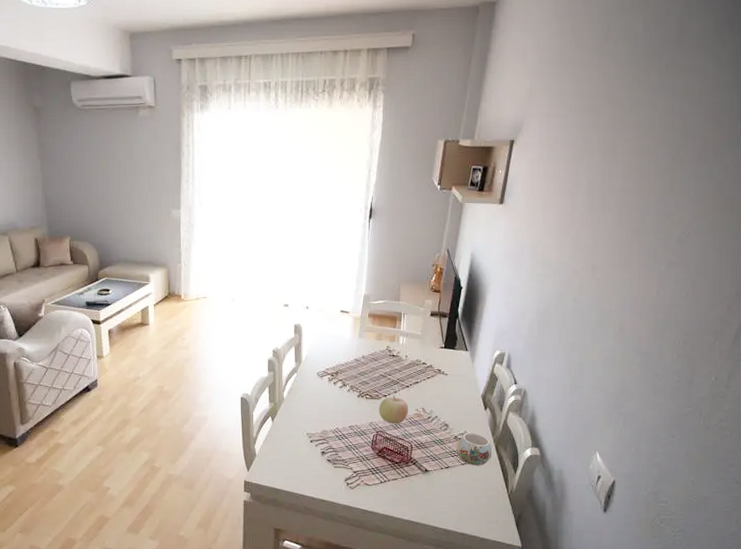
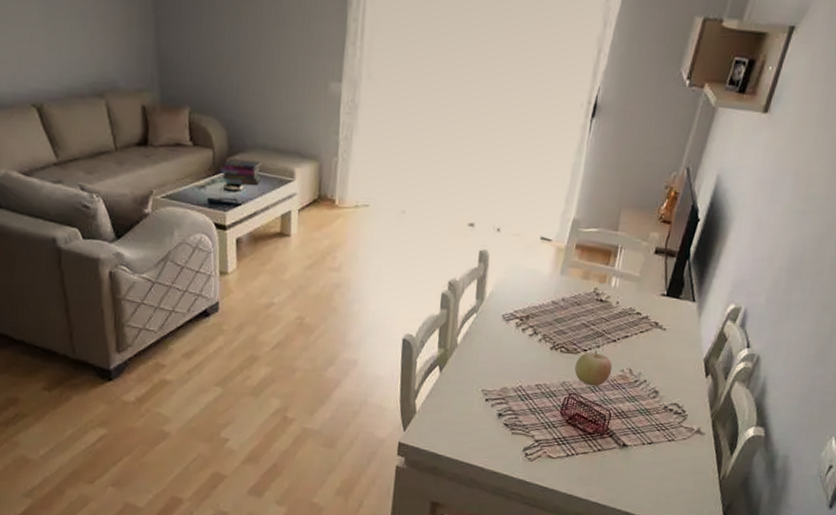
books: none [94,271,125,291] -> present [220,159,262,186]
mug: present [456,429,492,466] -> none [664,398,708,444]

